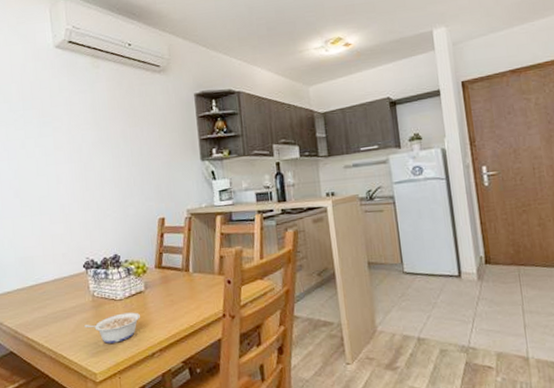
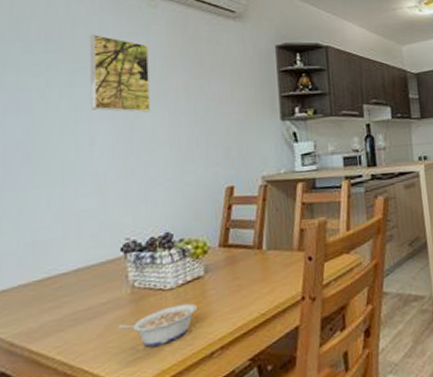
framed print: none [52,94,99,157] -> present [89,35,150,113]

